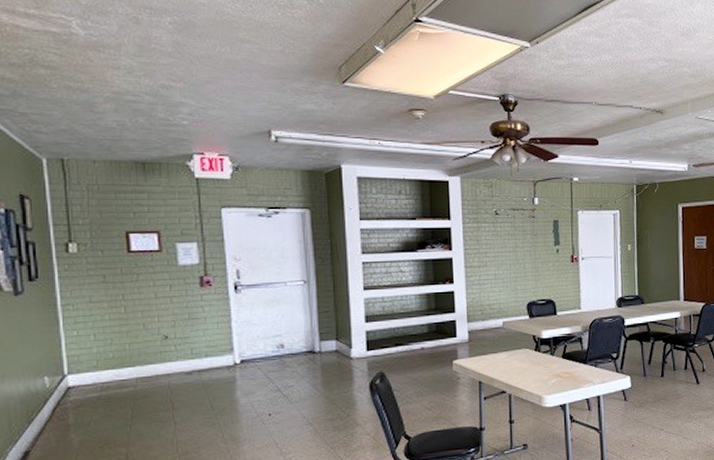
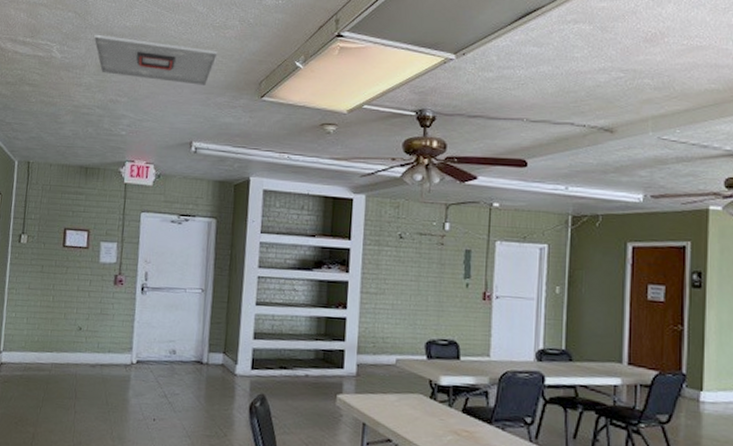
ceiling vent: none [127,8,287,70] -> present [94,34,218,85]

